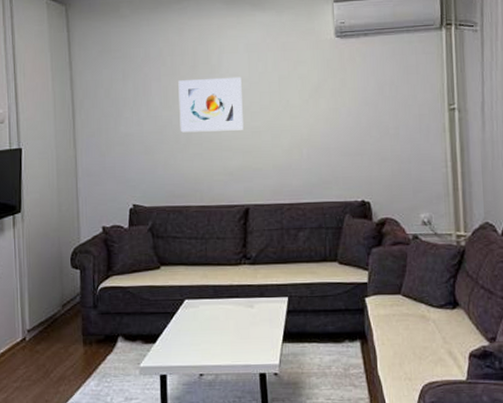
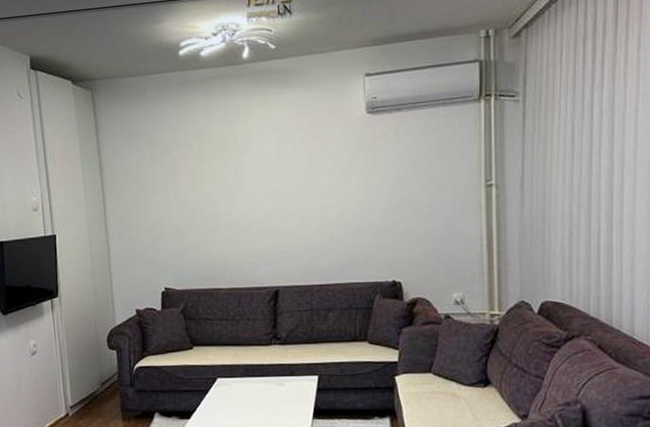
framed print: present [178,76,244,133] -> none [206,158,272,216]

